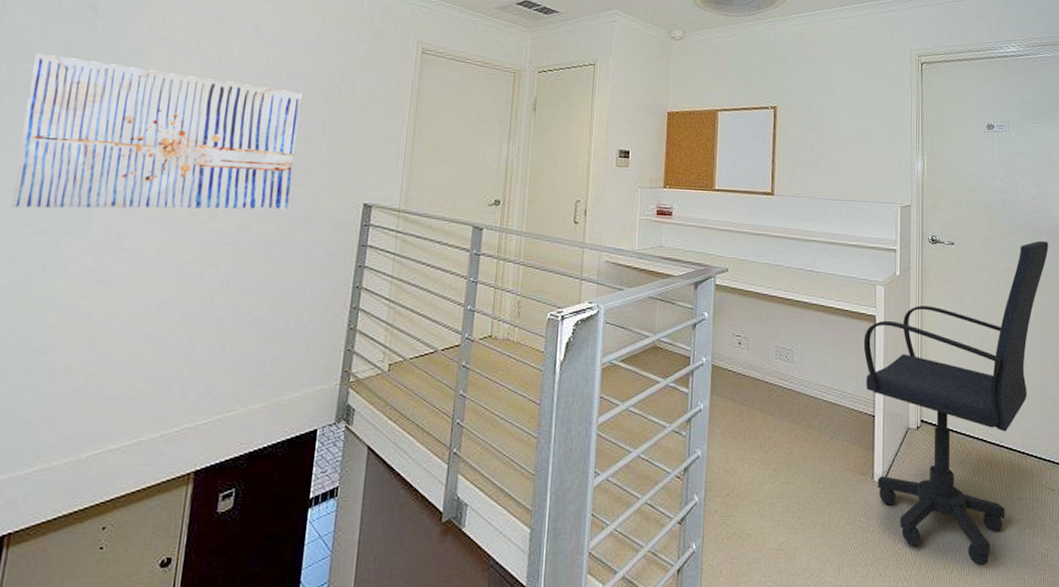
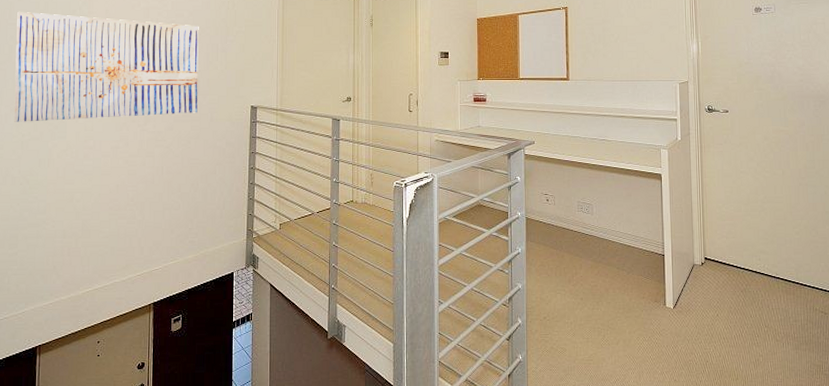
office chair: present [863,240,1049,566] -> none [652,105,816,375]

